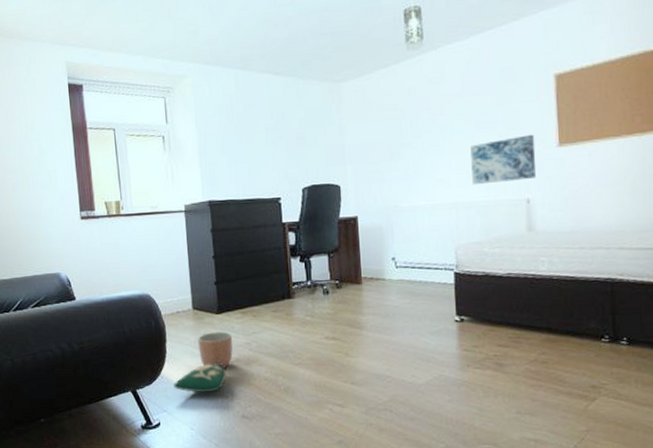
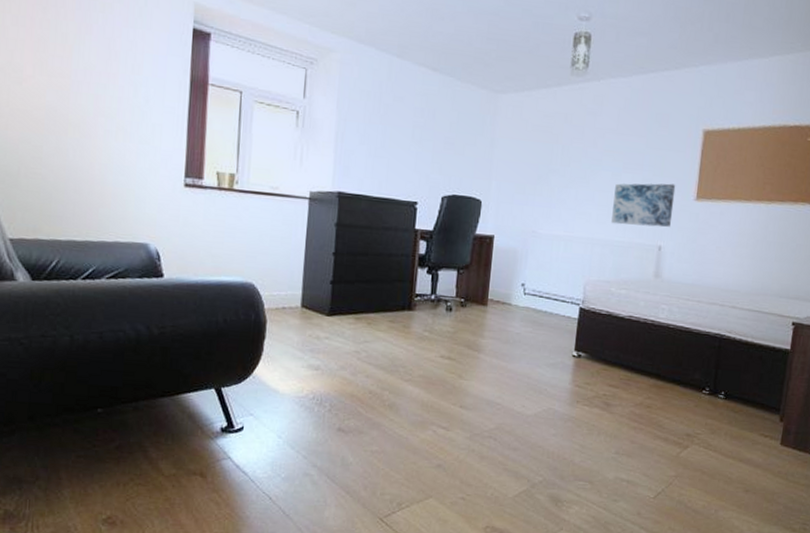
bag: present [174,362,230,393] -> none [266,368,331,400]
planter: present [198,331,233,367] -> none [301,334,342,374]

